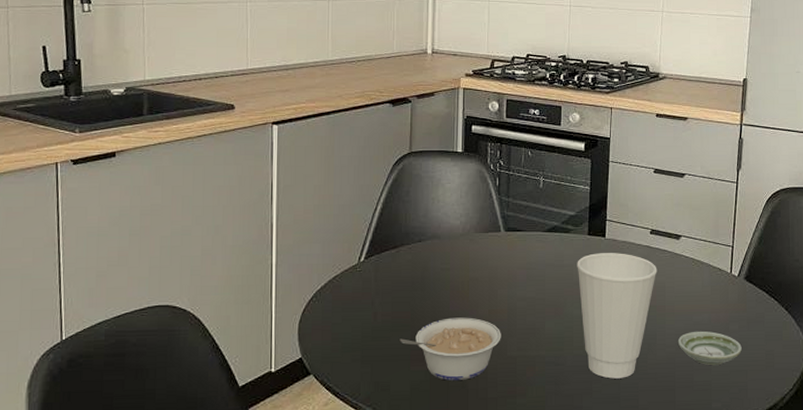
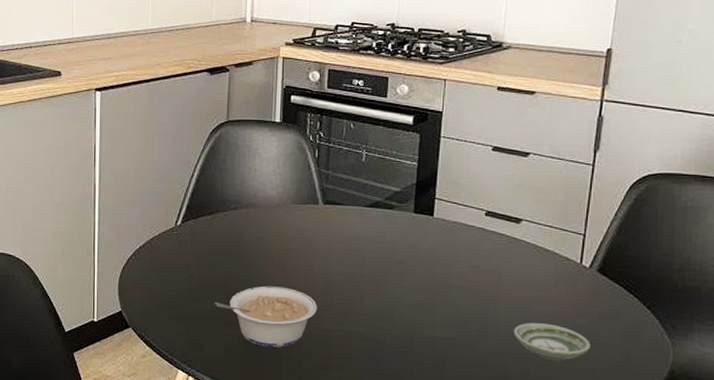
cup: present [577,253,657,379] -> none [400,232,492,364]

